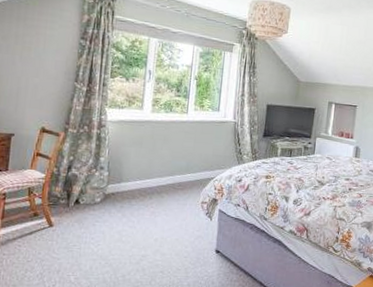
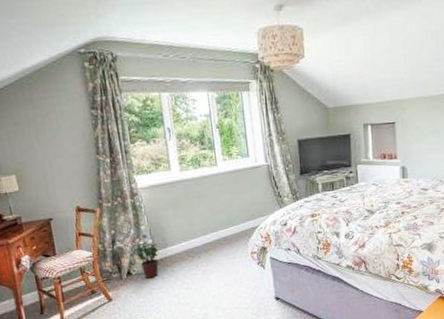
potted plant: none [88,173,113,211] -> present [134,242,159,279]

